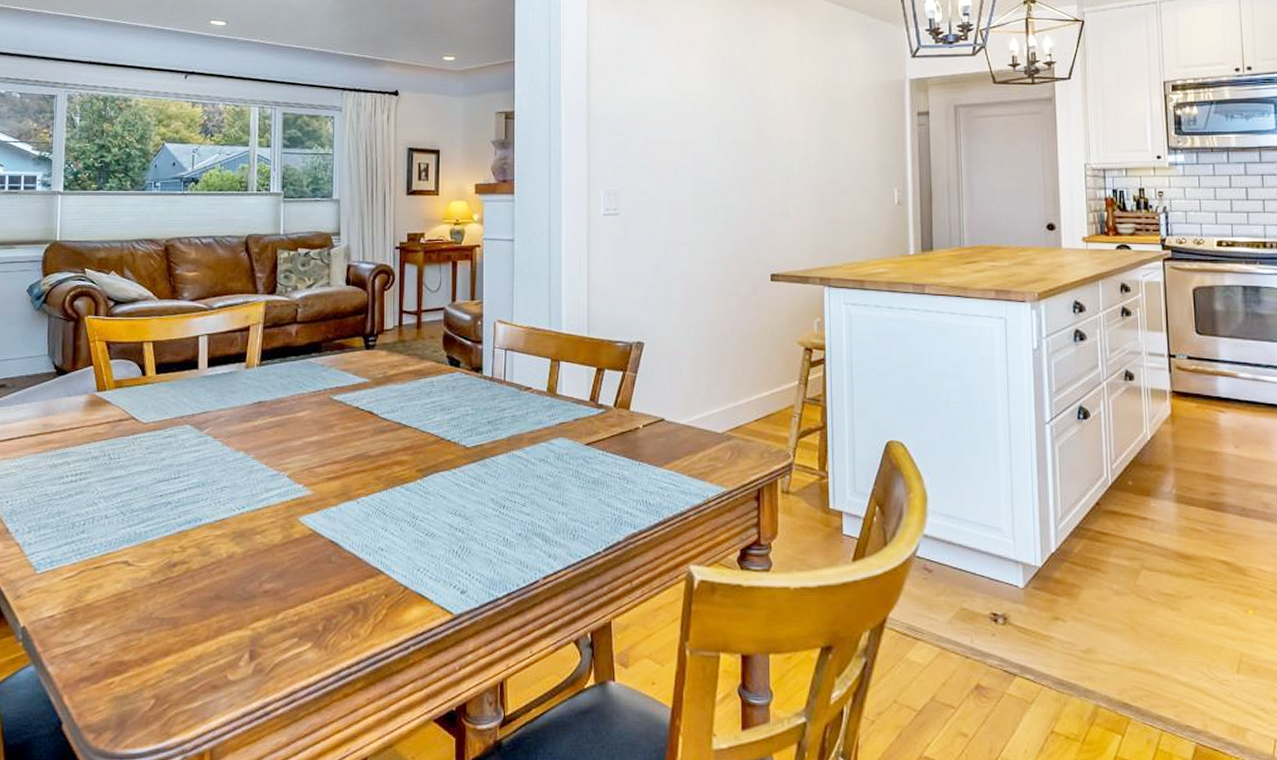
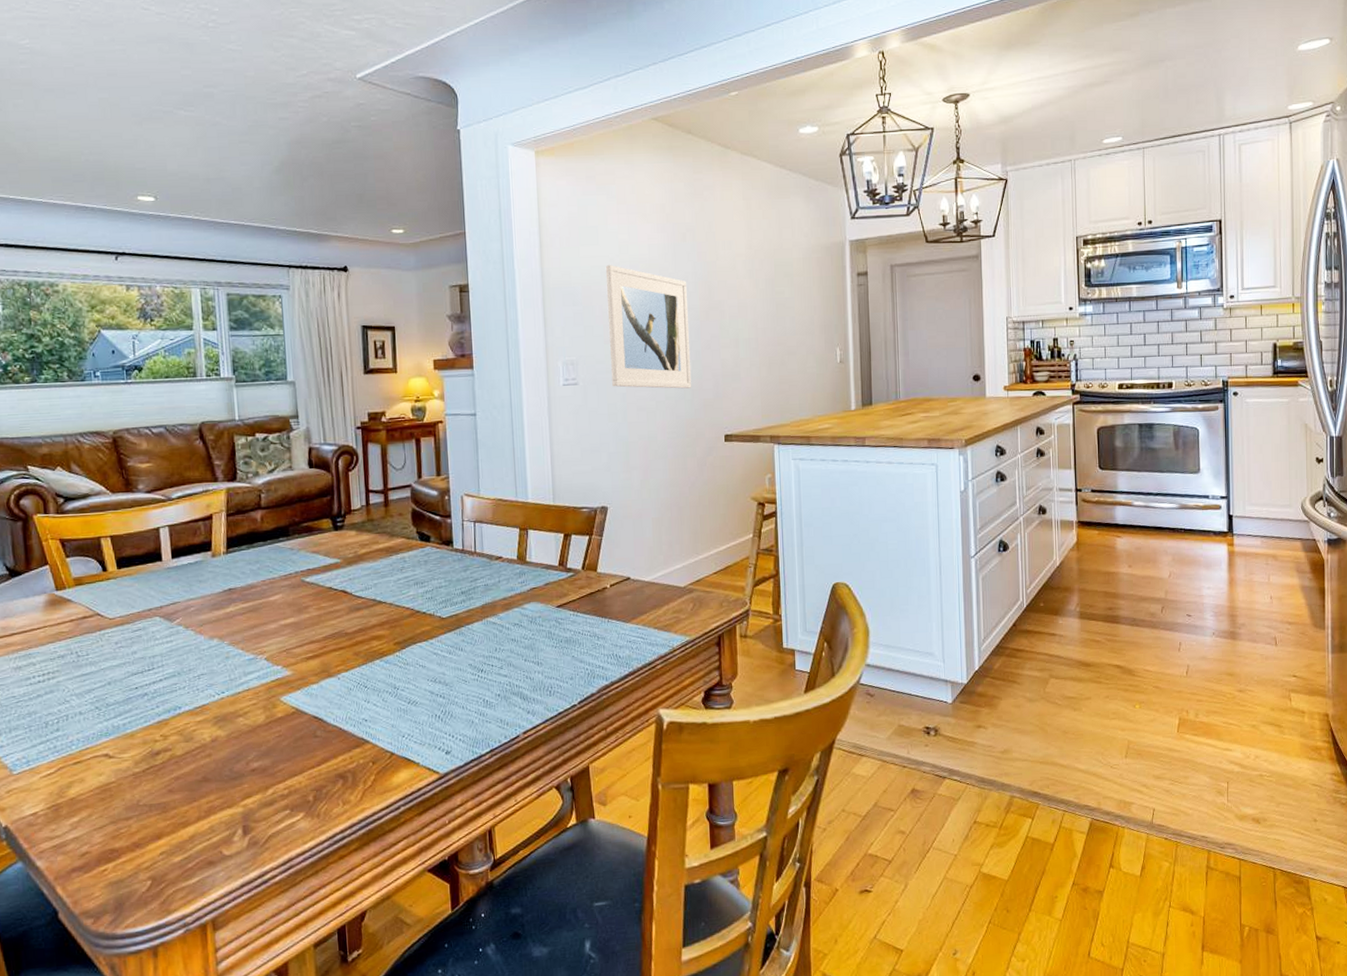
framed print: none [652,97,738,224] -> present [605,265,692,389]

